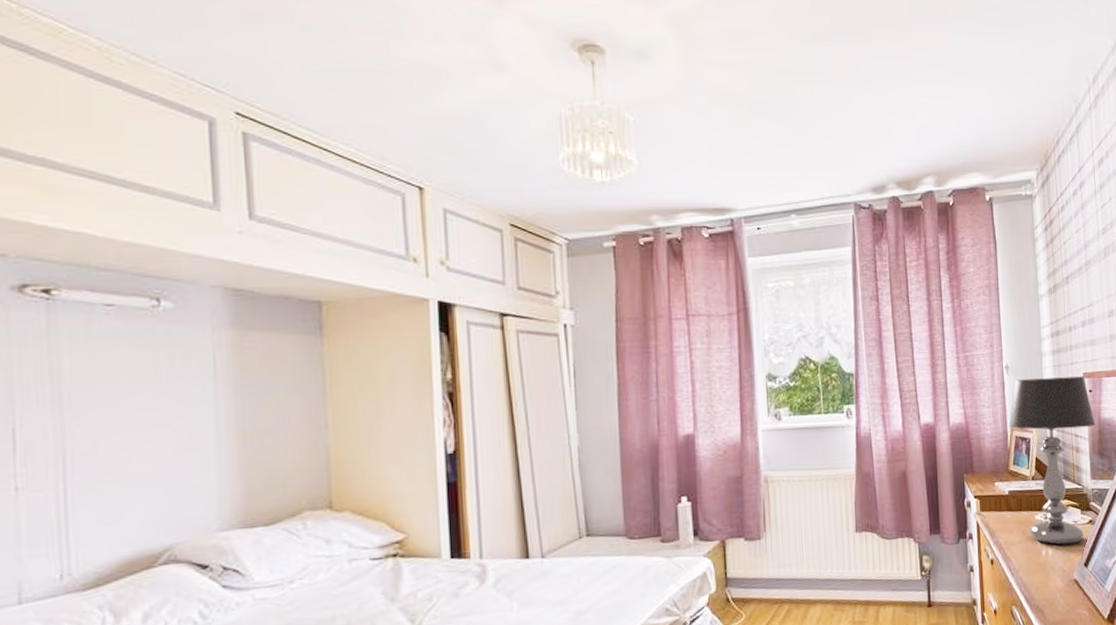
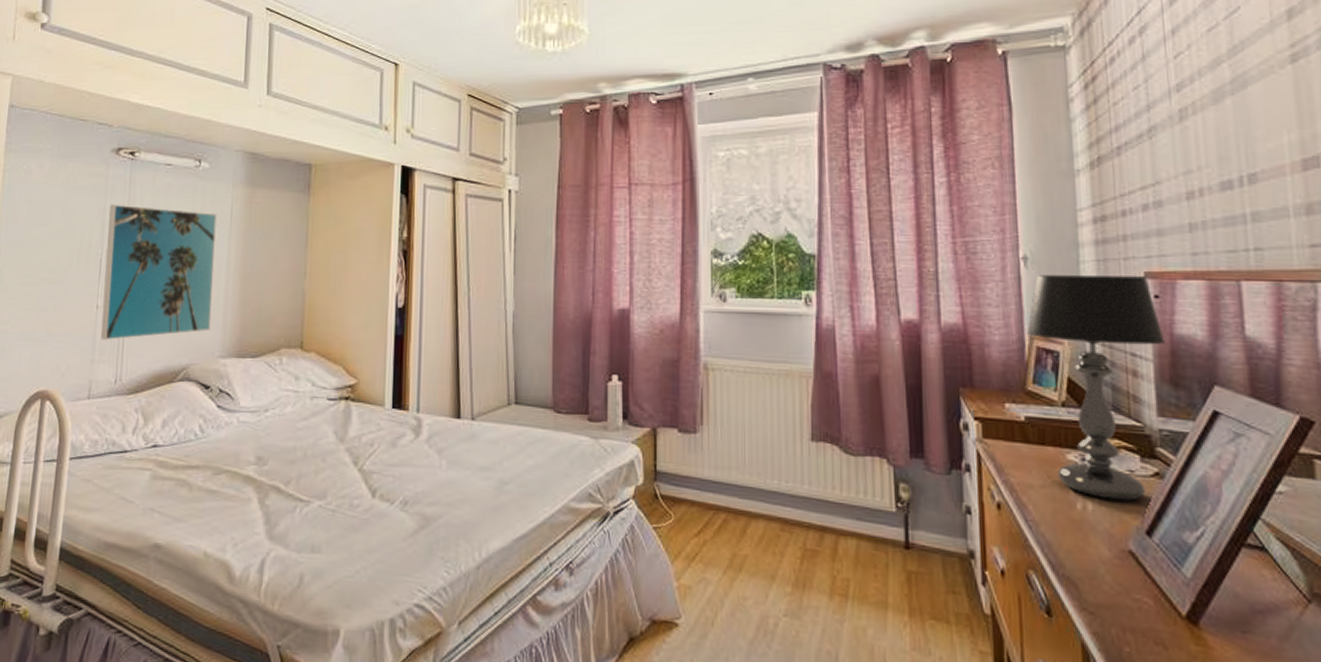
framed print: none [17,357,201,529] -> present [101,204,217,340]

